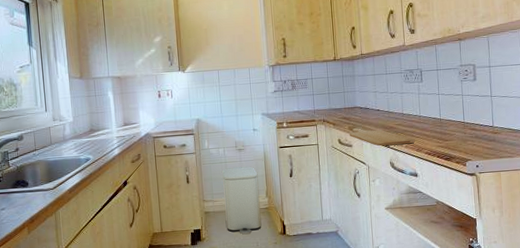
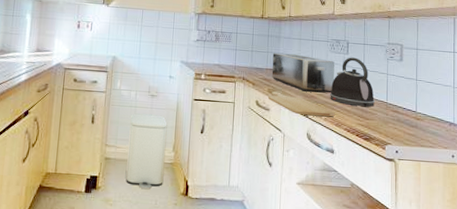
toaster: none [349,89,412,124] -> present [271,52,335,93]
kettle: none [408,84,453,130] -> present [330,57,376,108]

